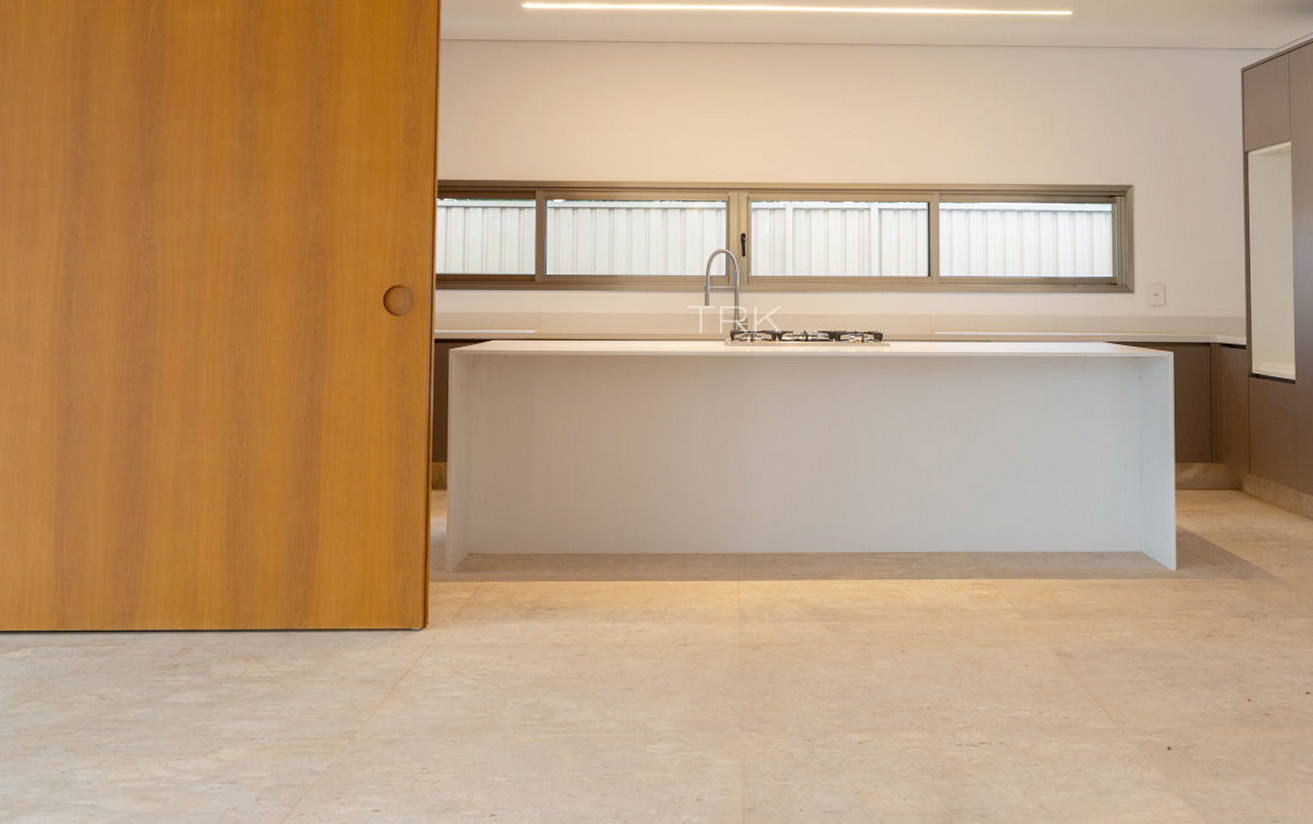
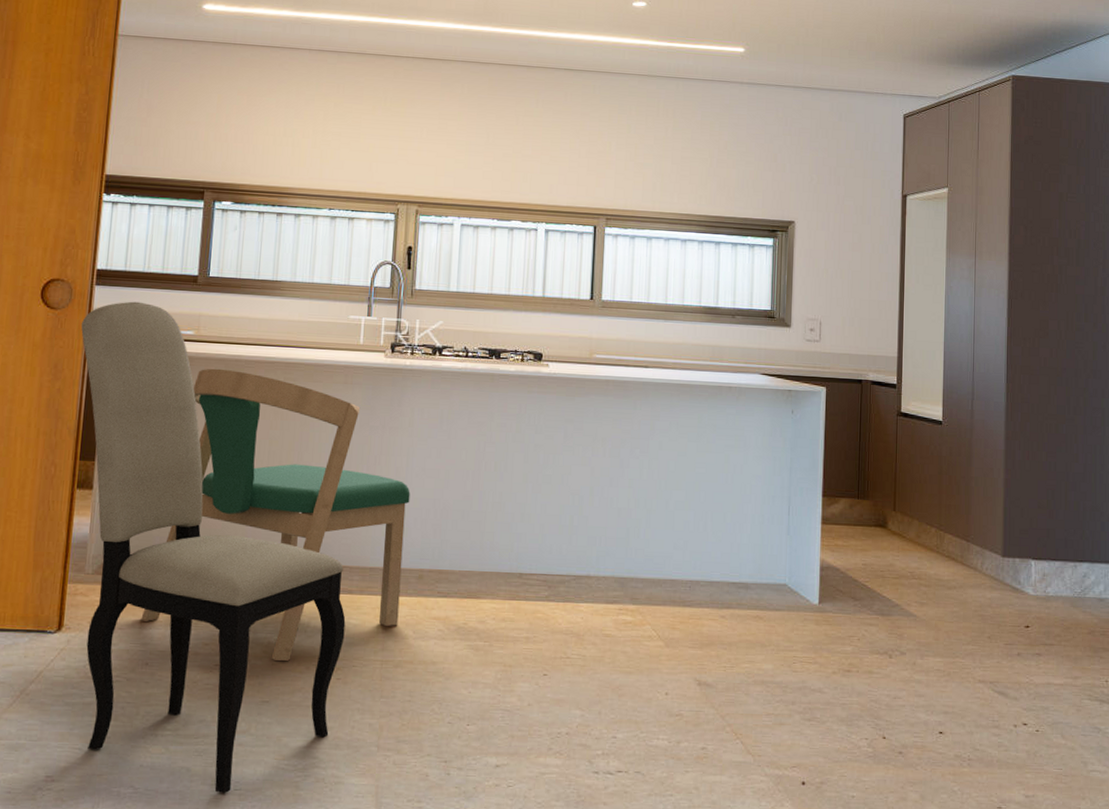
dining chair: none [424,303,702,779] -> present [80,301,346,794]
dining chair: none [502,365,759,648] -> present [141,368,410,661]

